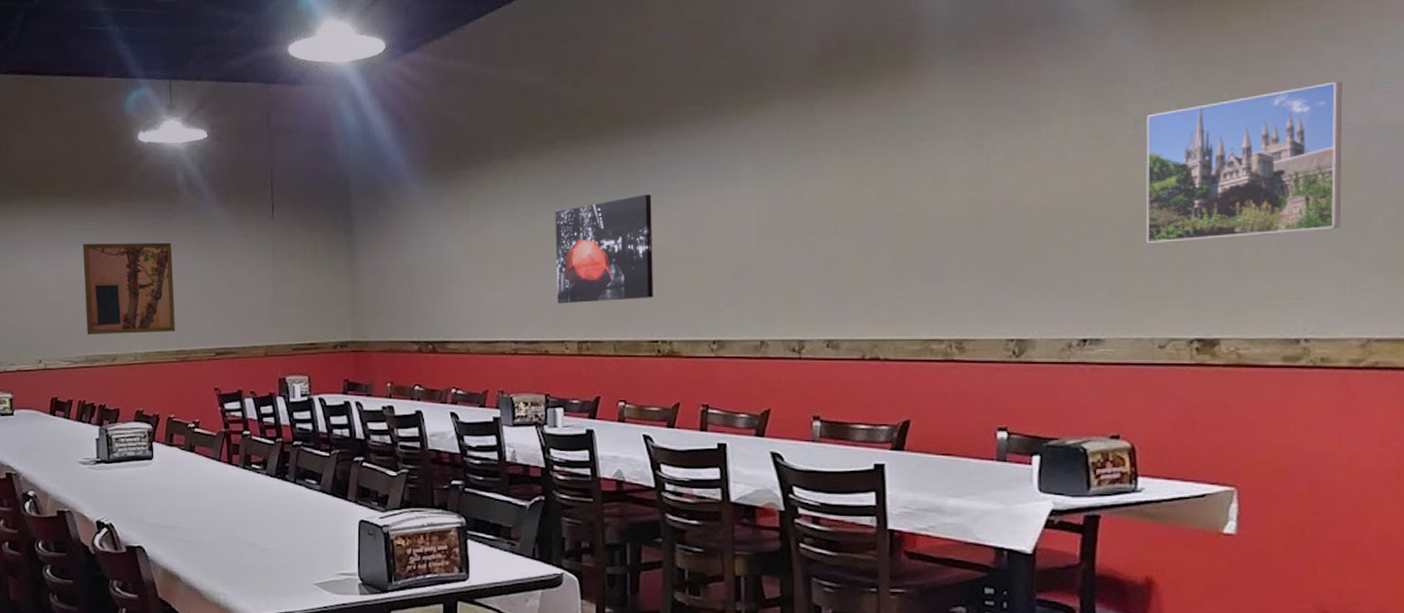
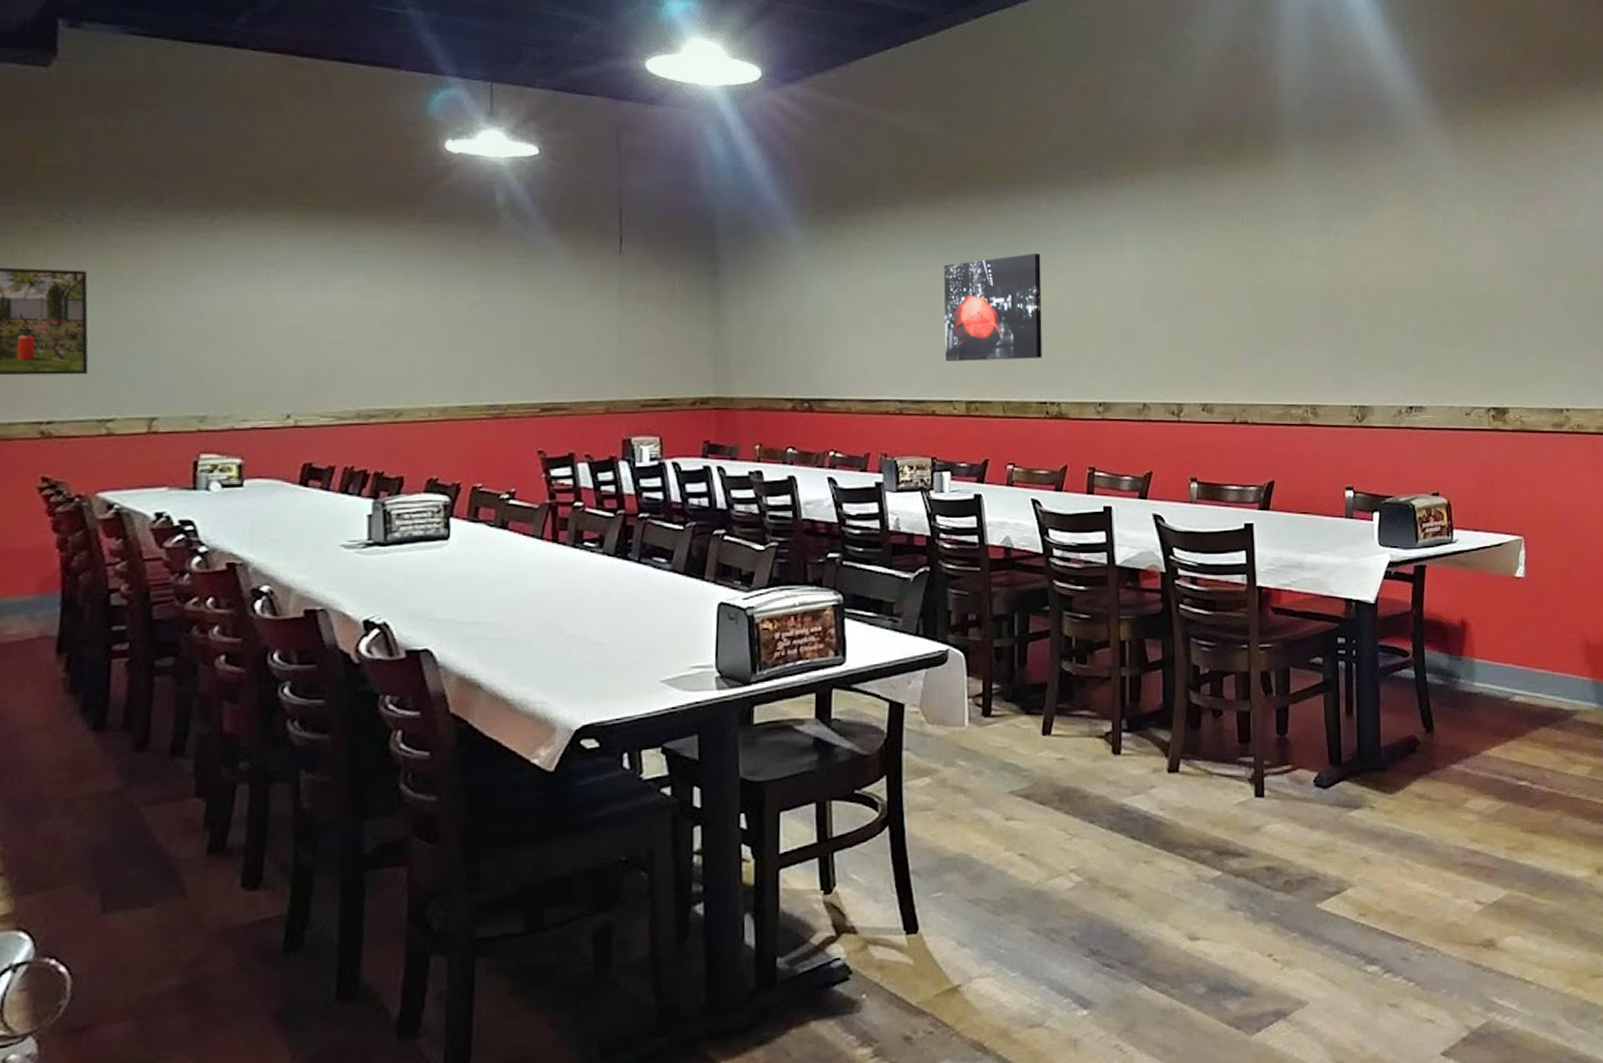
wall art: present [82,242,176,335] -> none [359,269,488,385]
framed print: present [1146,81,1343,243] -> none [1452,197,1587,324]

